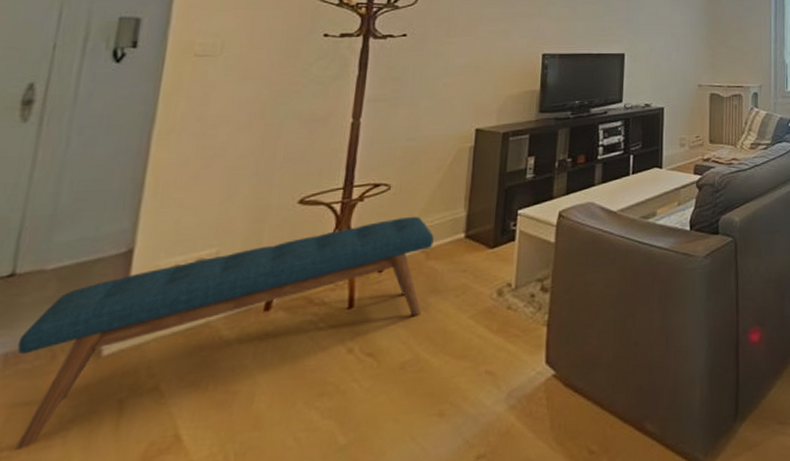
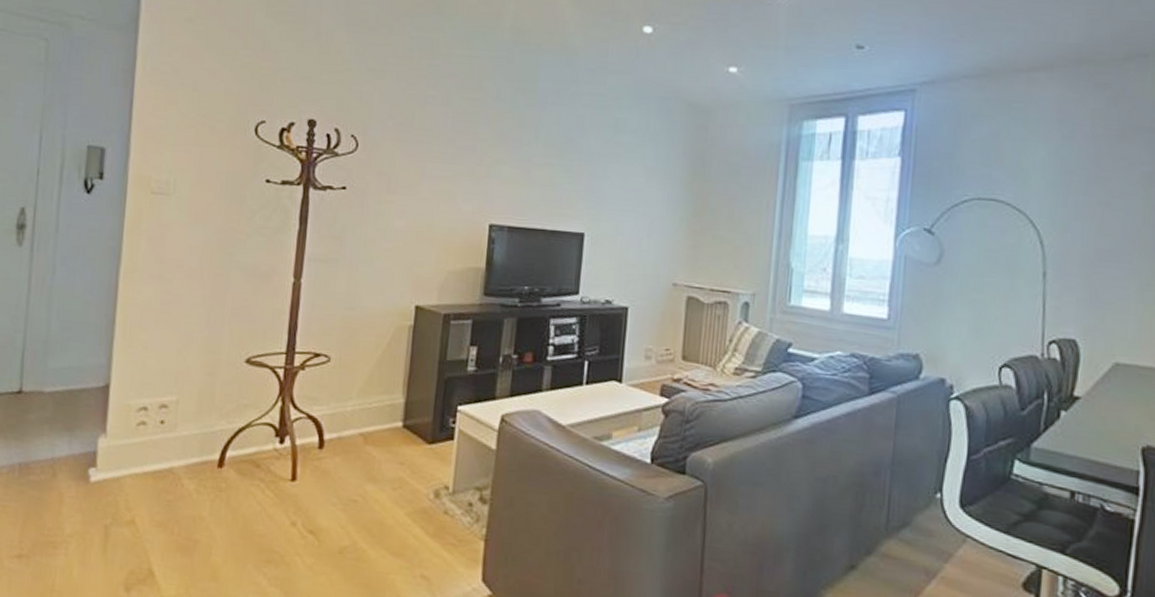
bench: present [14,216,434,451] -> none [28,394,372,553]

